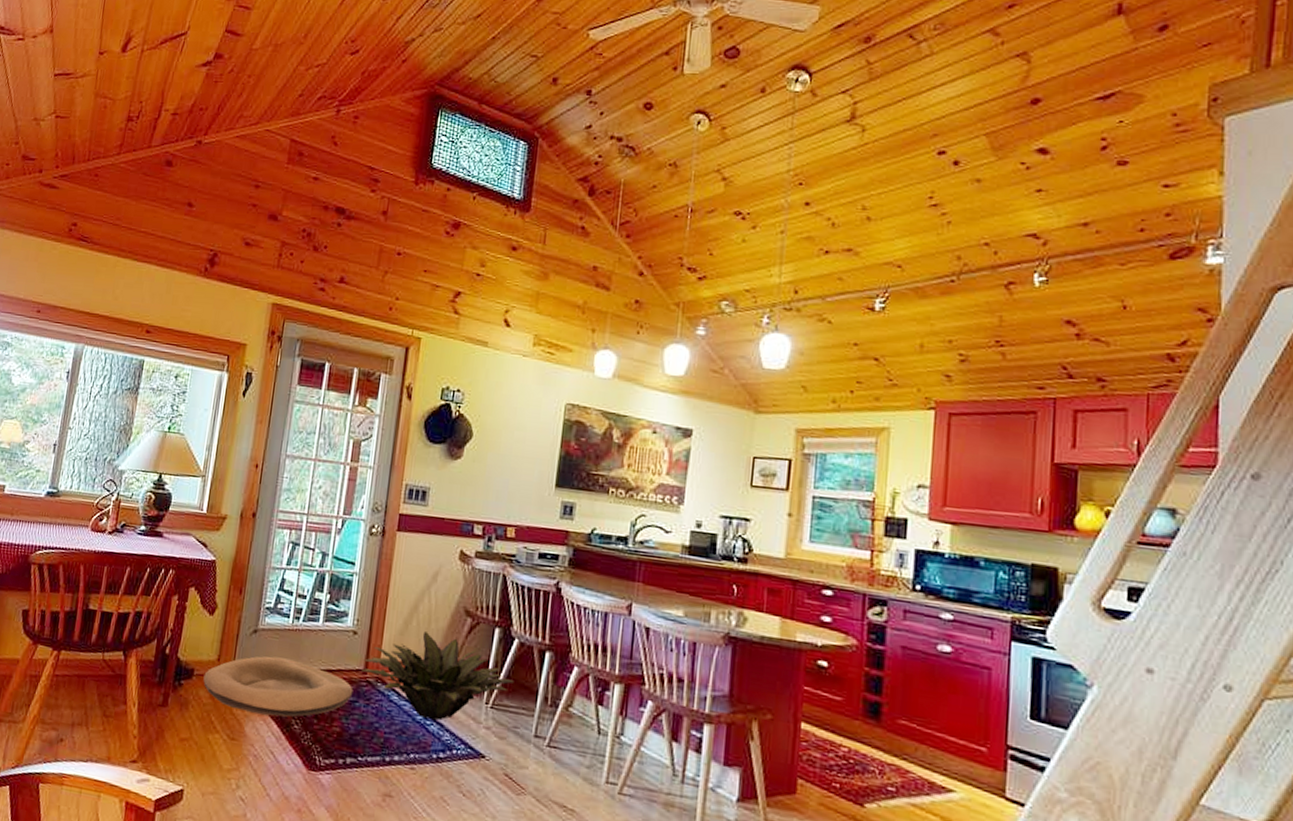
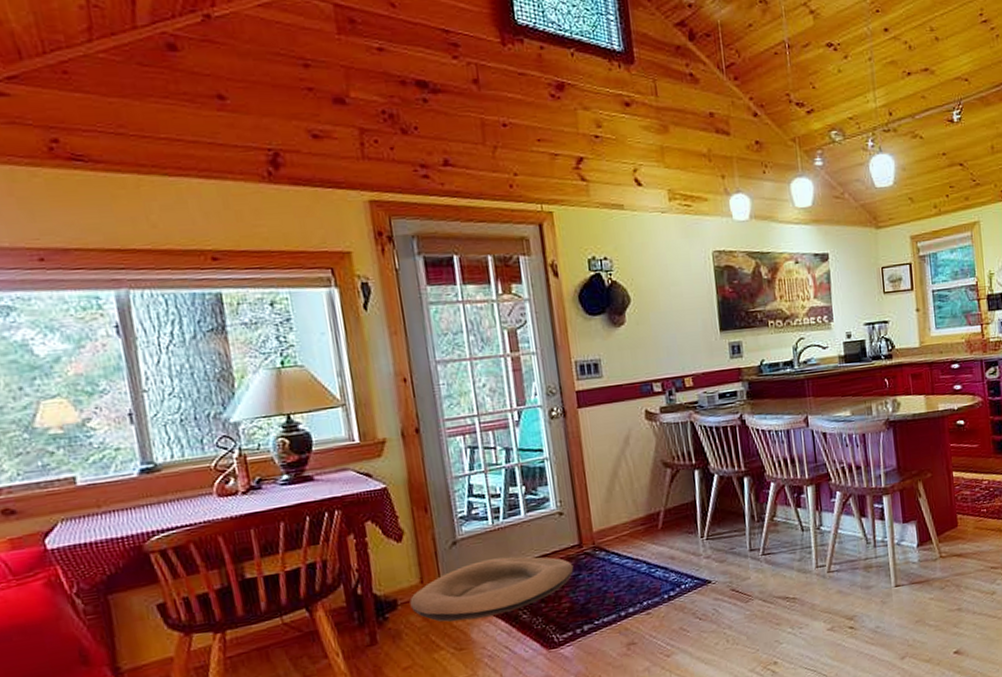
plant: present [362,632,514,721] -> none [575,490,722,569]

